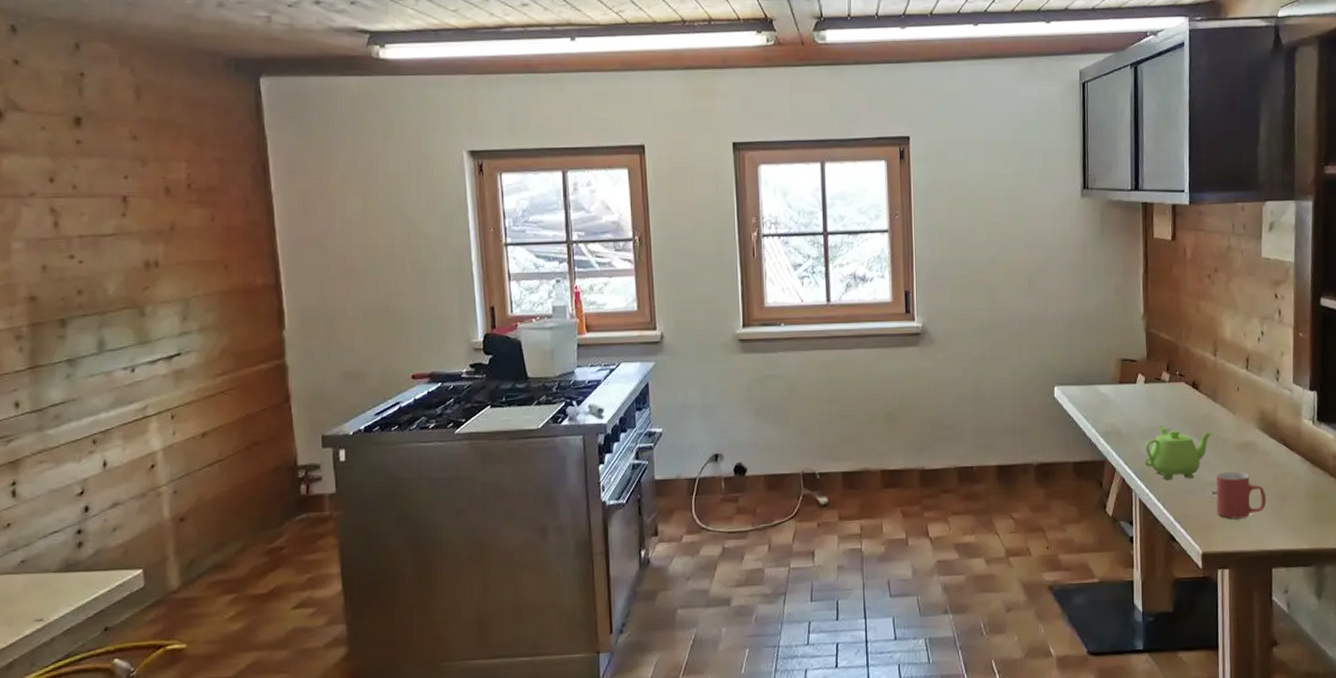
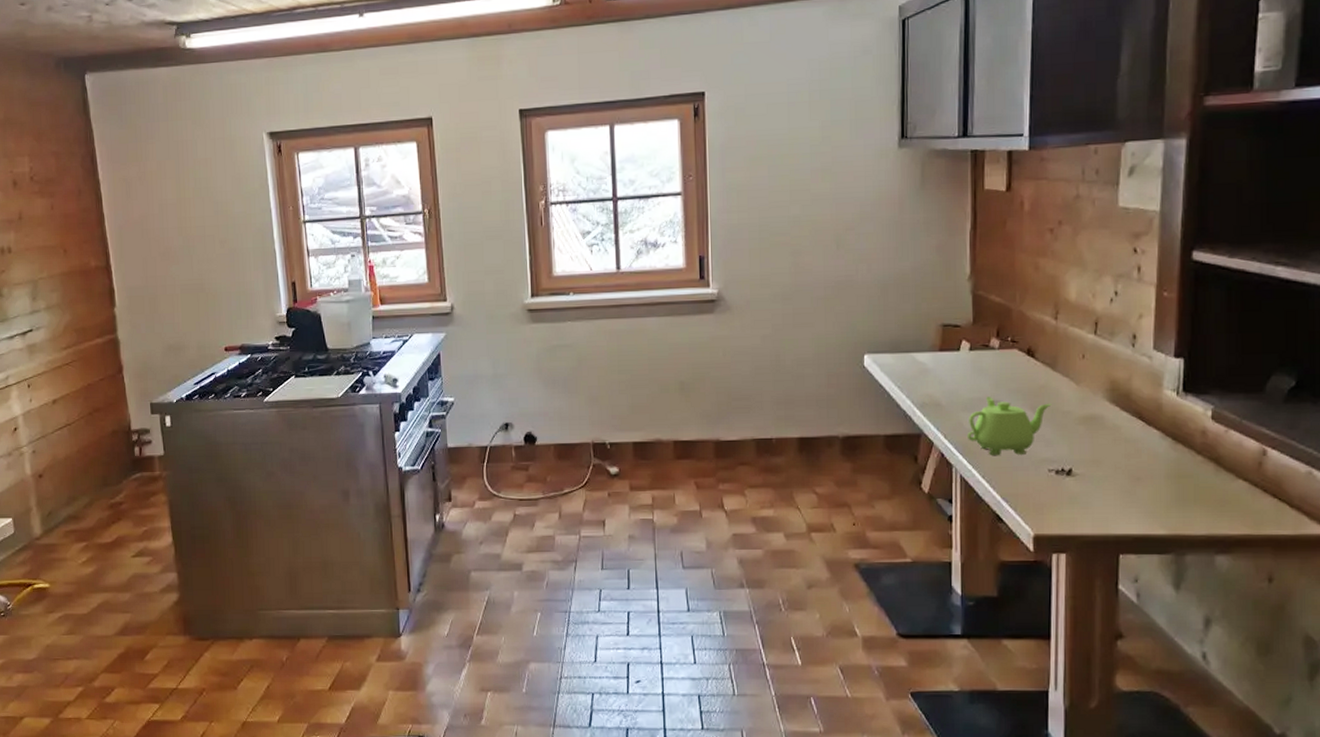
mug: present [1216,471,1267,519] -> none [1053,447,1115,499]

